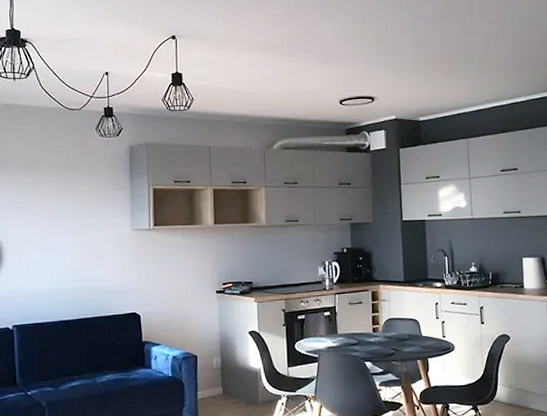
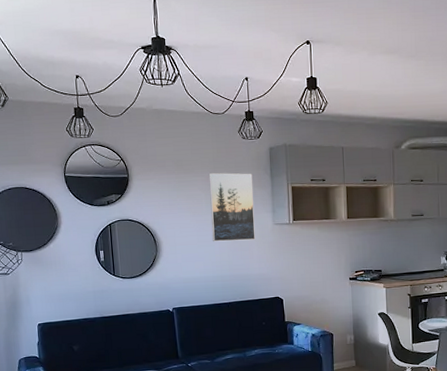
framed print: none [61,172,111,250] -> present [208,172,255,242]

